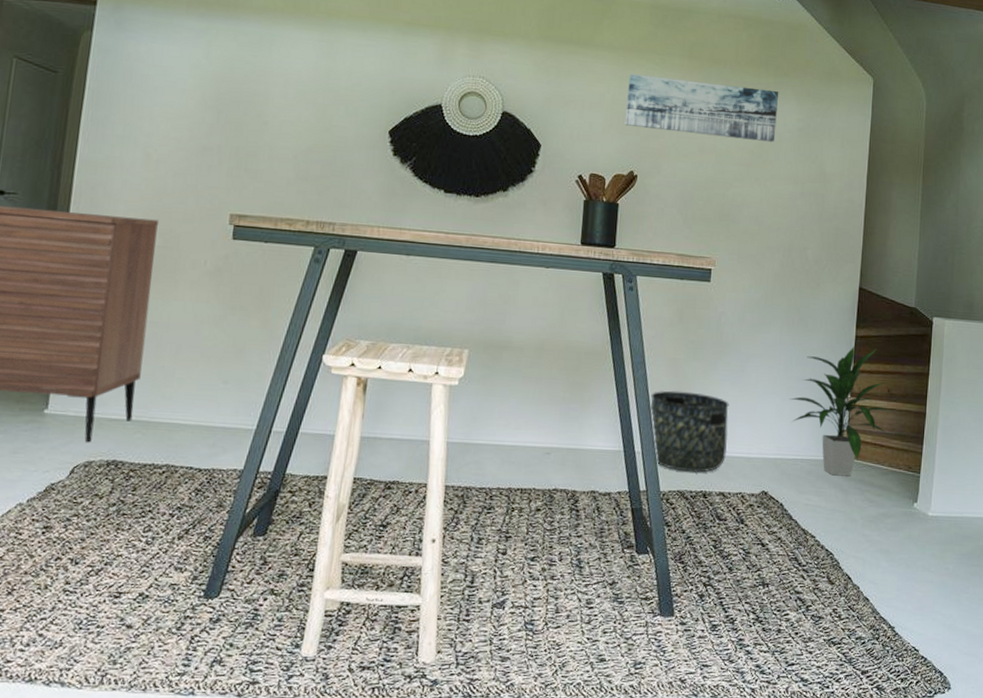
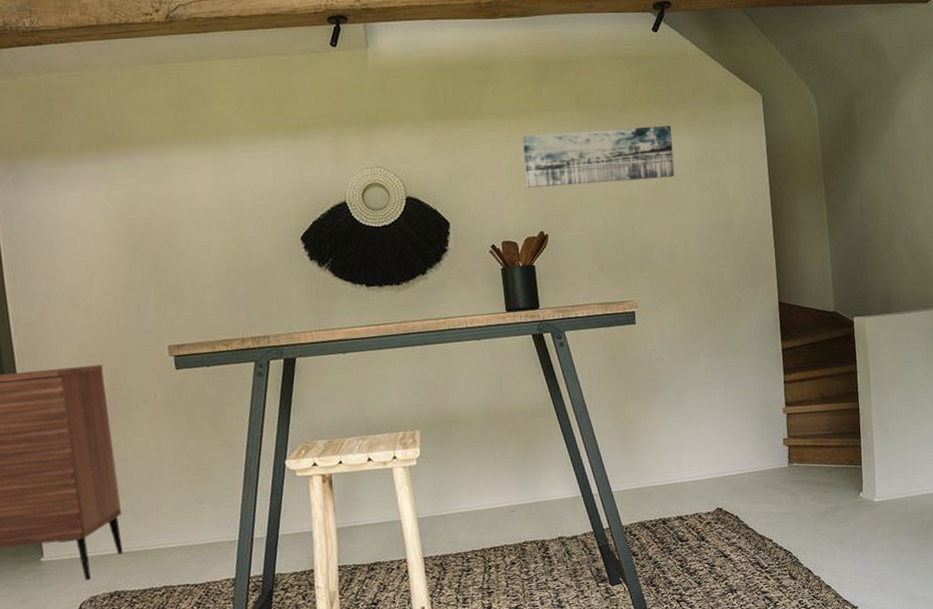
basket: present [650,390,729,473] -> none [598,430,679,504]
indoor plant: present [789,346,890,477] -> none [728,357,826,482]

